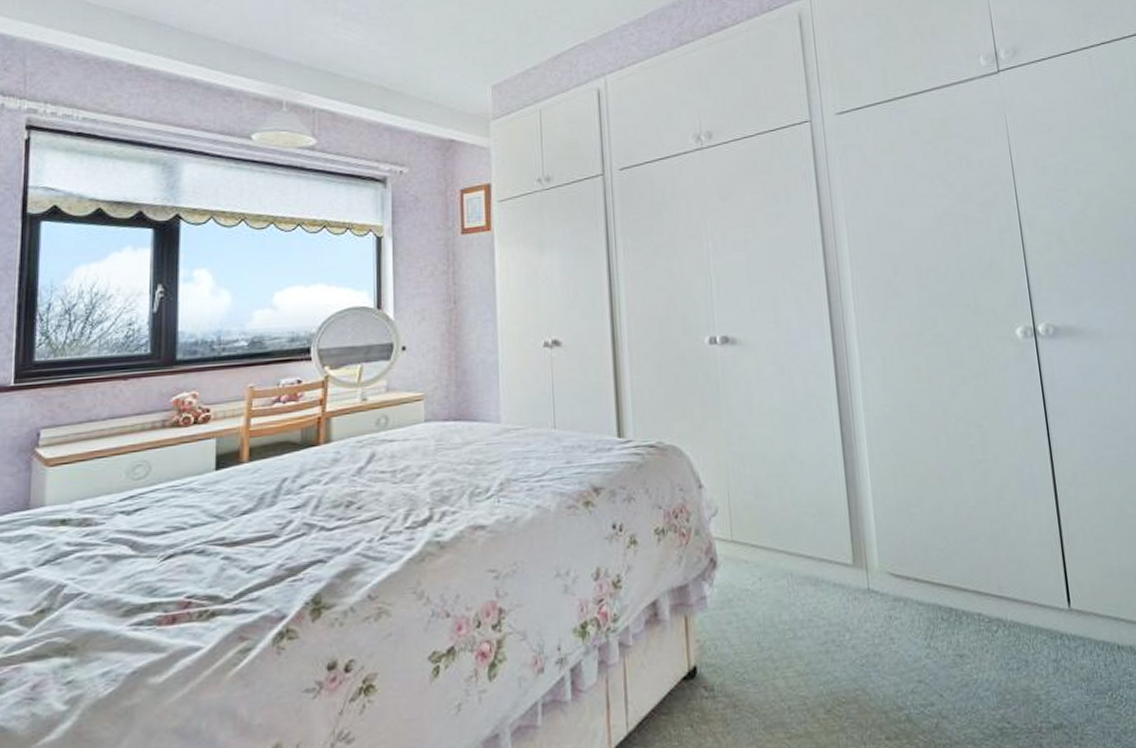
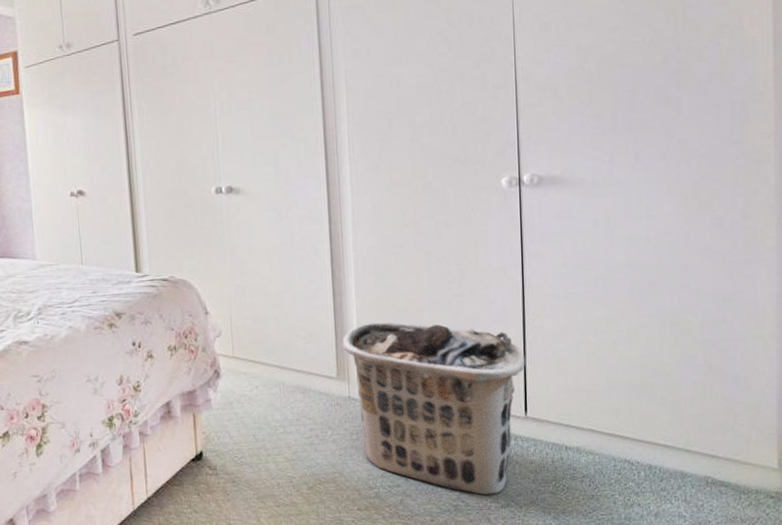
clothes hamper: none [856,494,1063,713] -> present [342,321,525,496]

